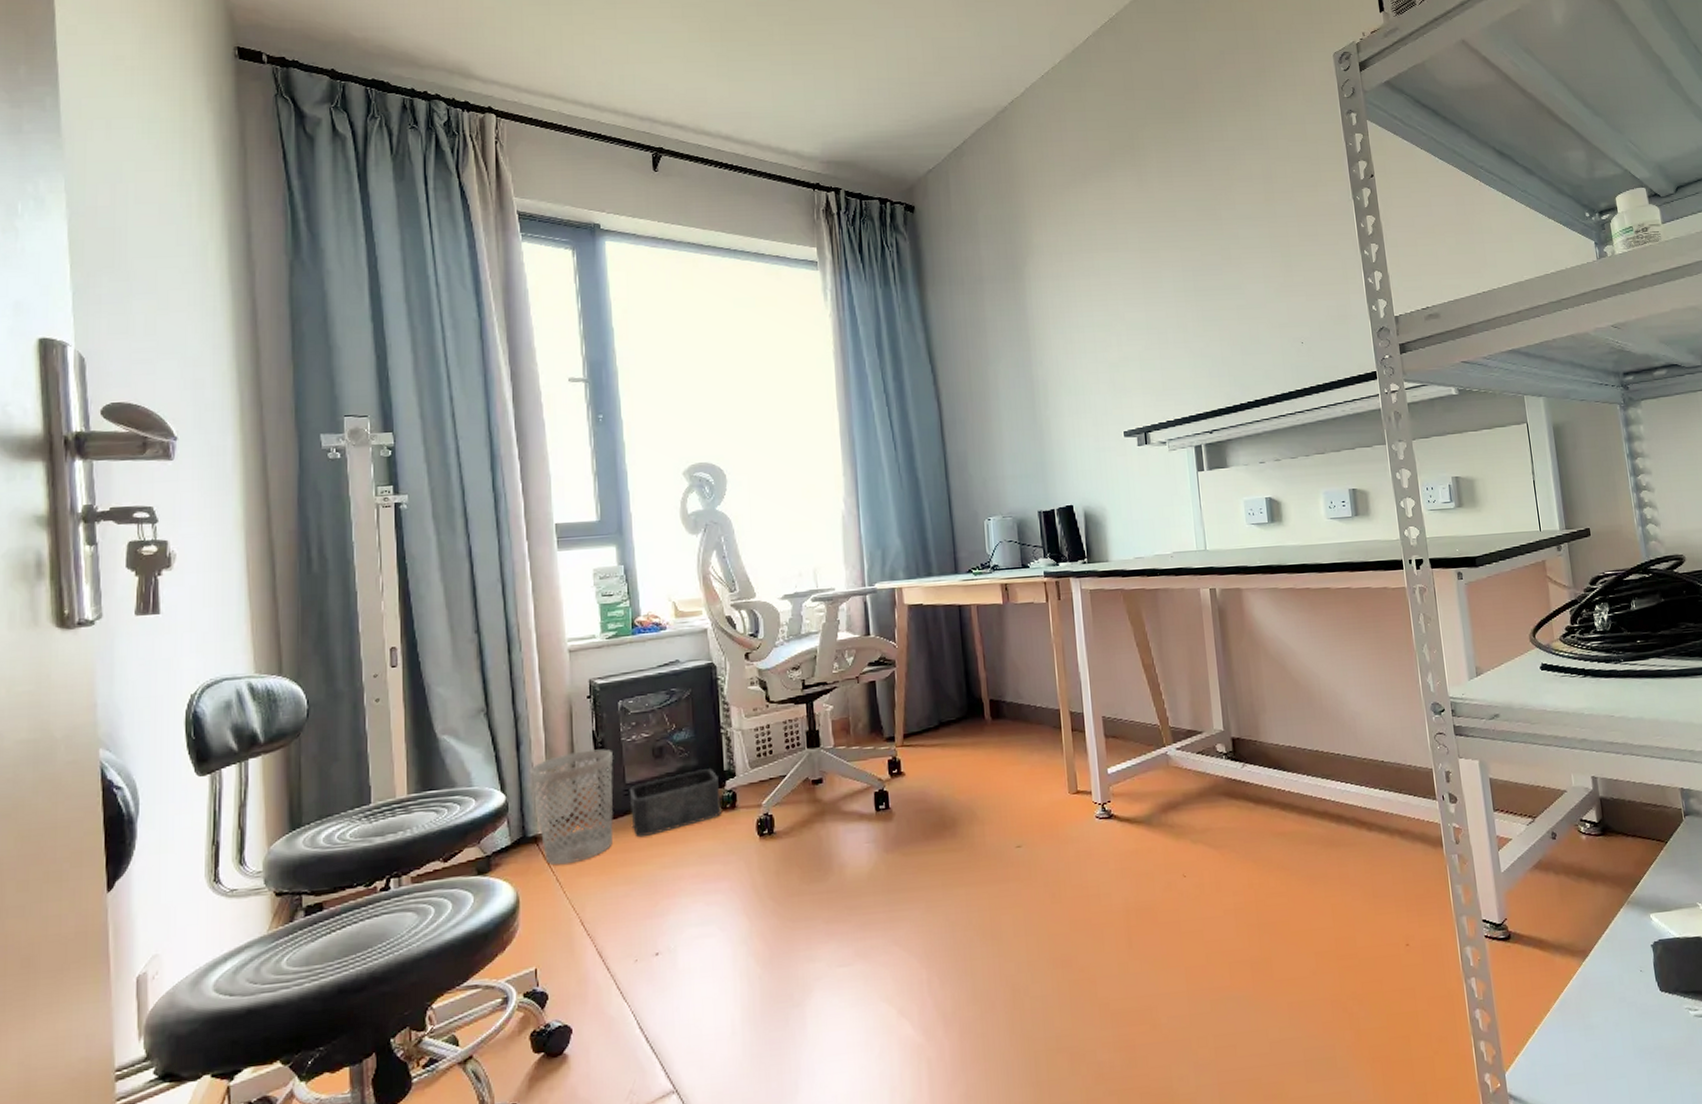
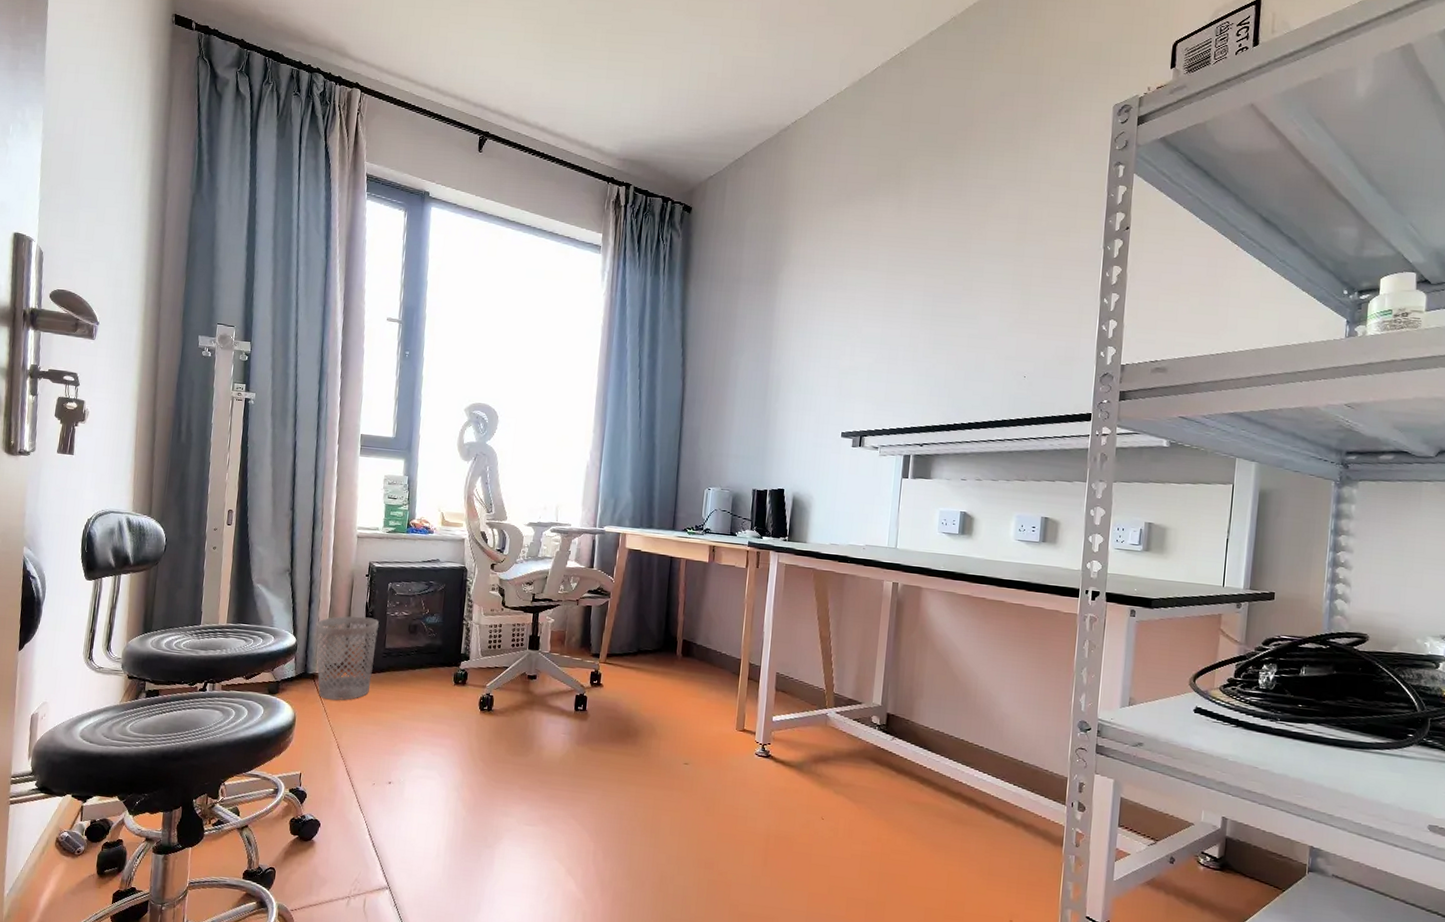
storage bin: present [628,769,721,838] -> none [385,648,456,692]

